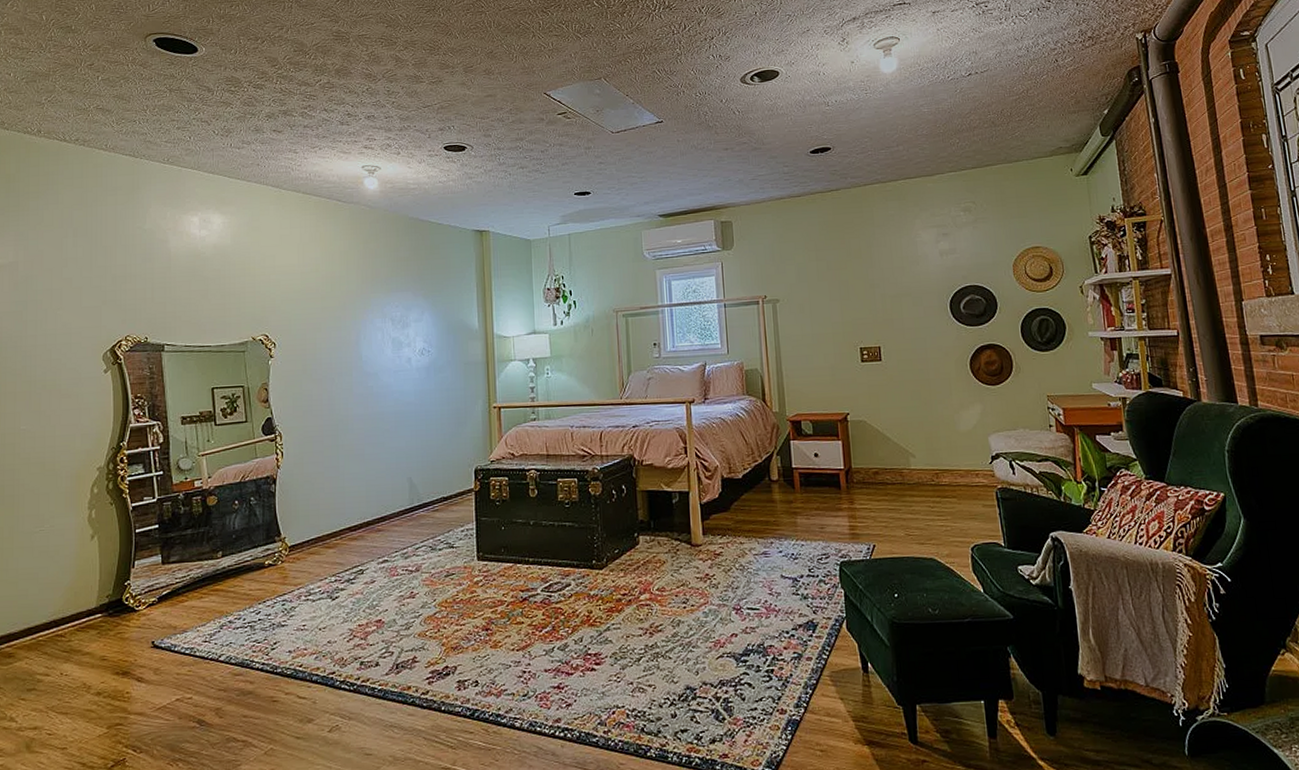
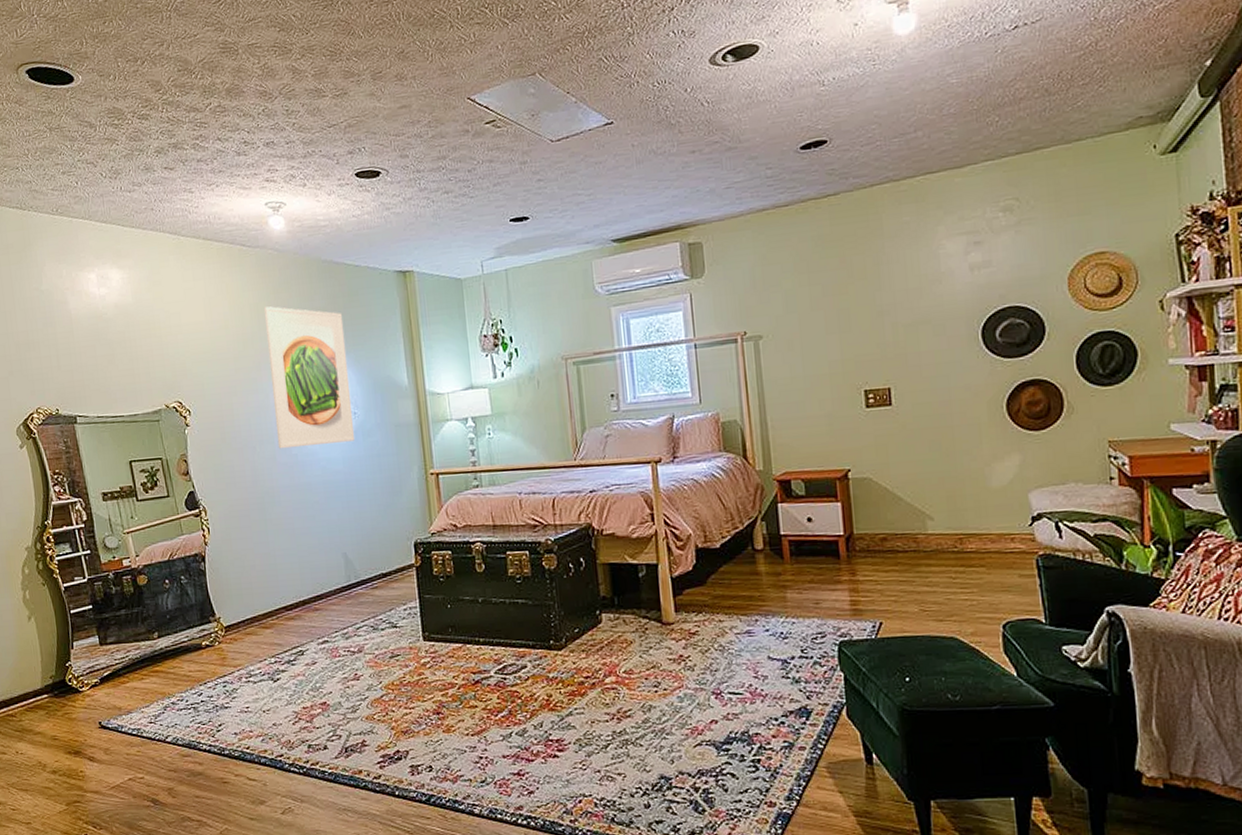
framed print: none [352,254,427,381] -> present [263,306,355,449]

